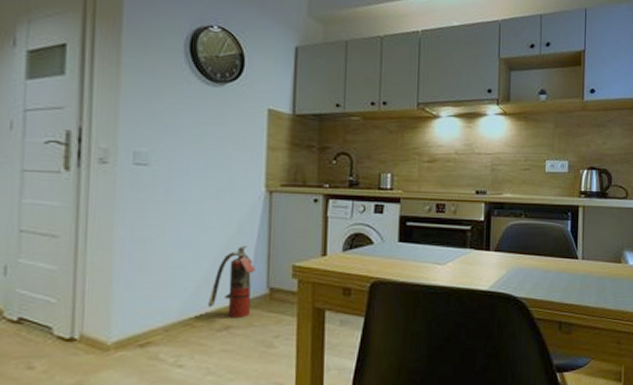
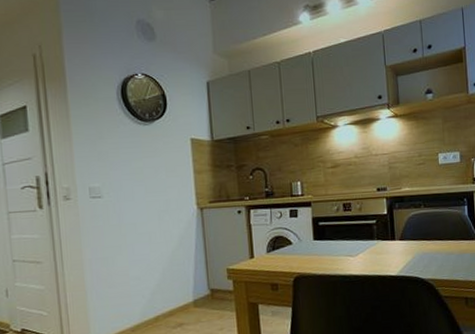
fire extinguisher: present [207,246,256,318] -> none [162,256,198,317]

